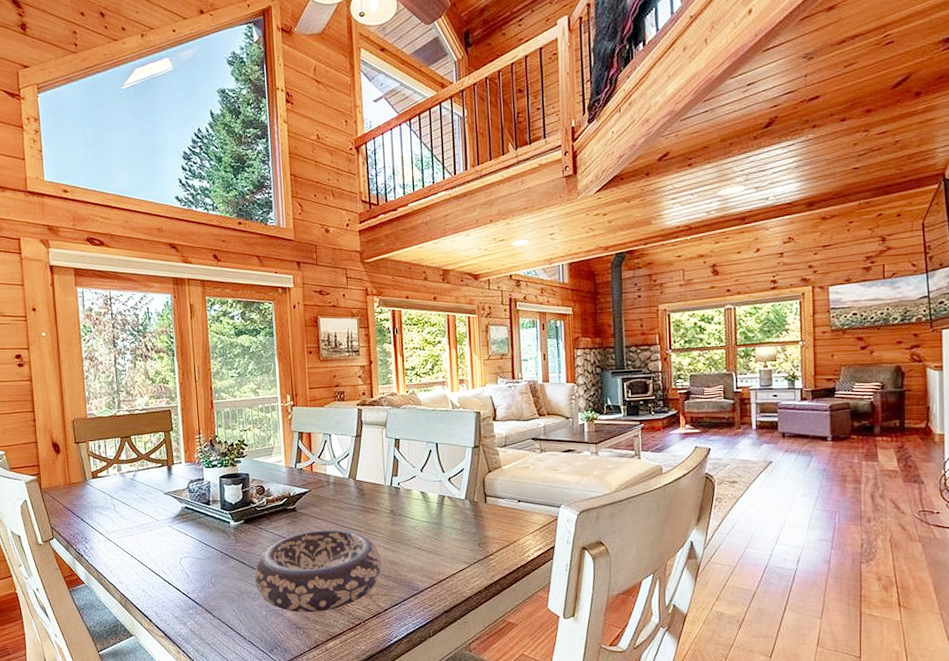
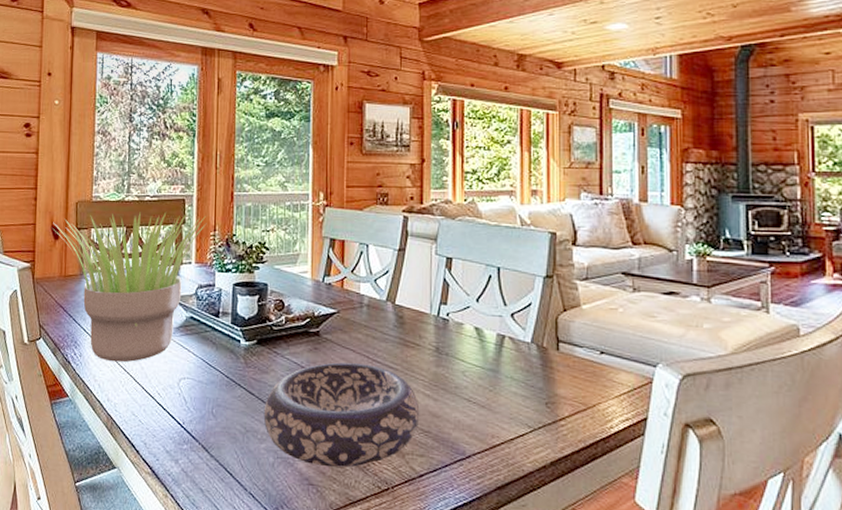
potted plant: none [53,421,192,551] -> present [53,211,207,363]

